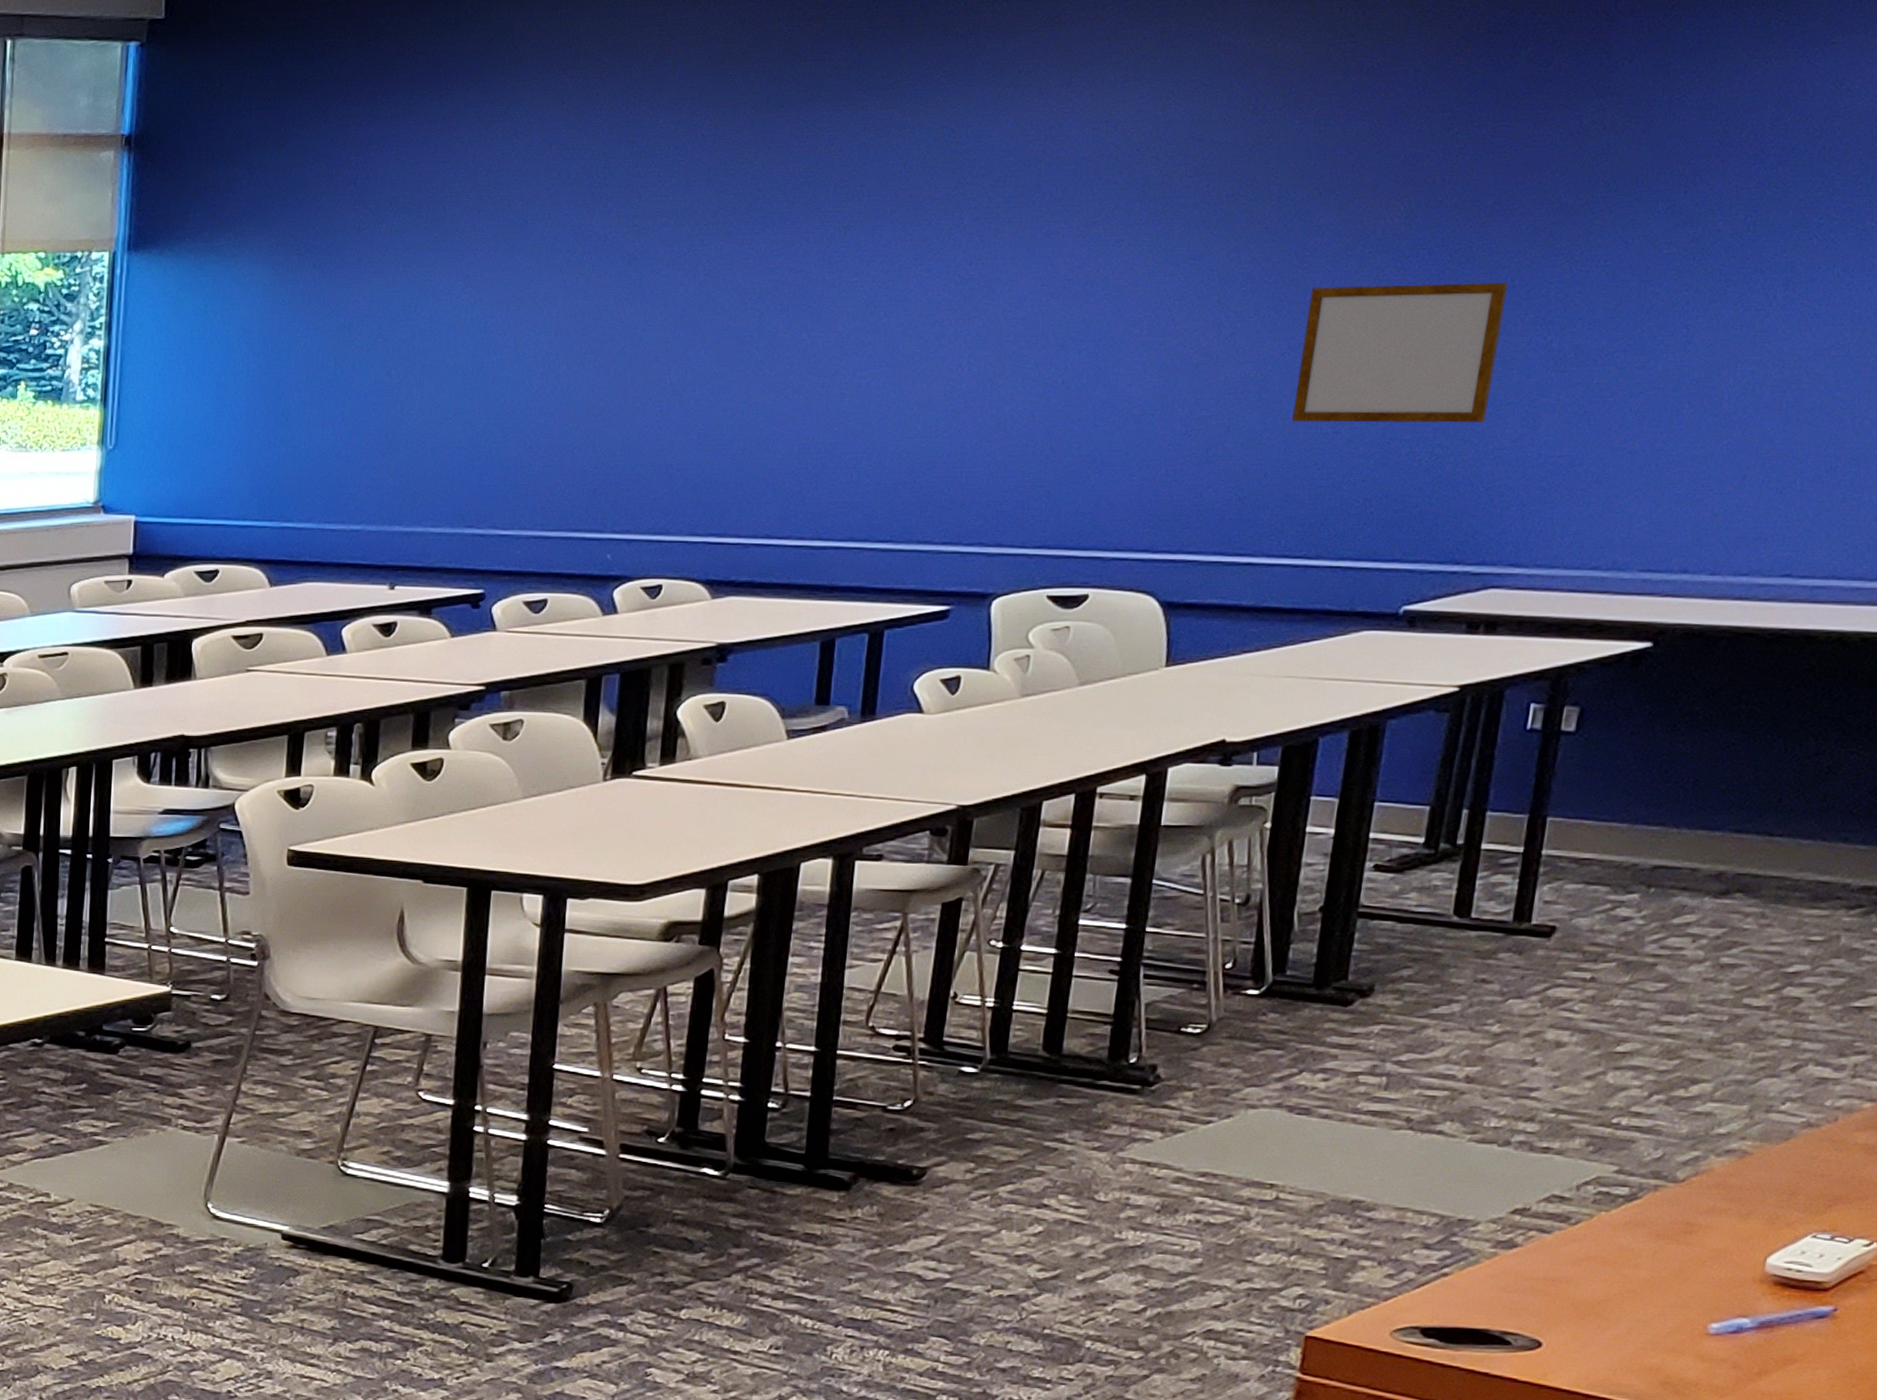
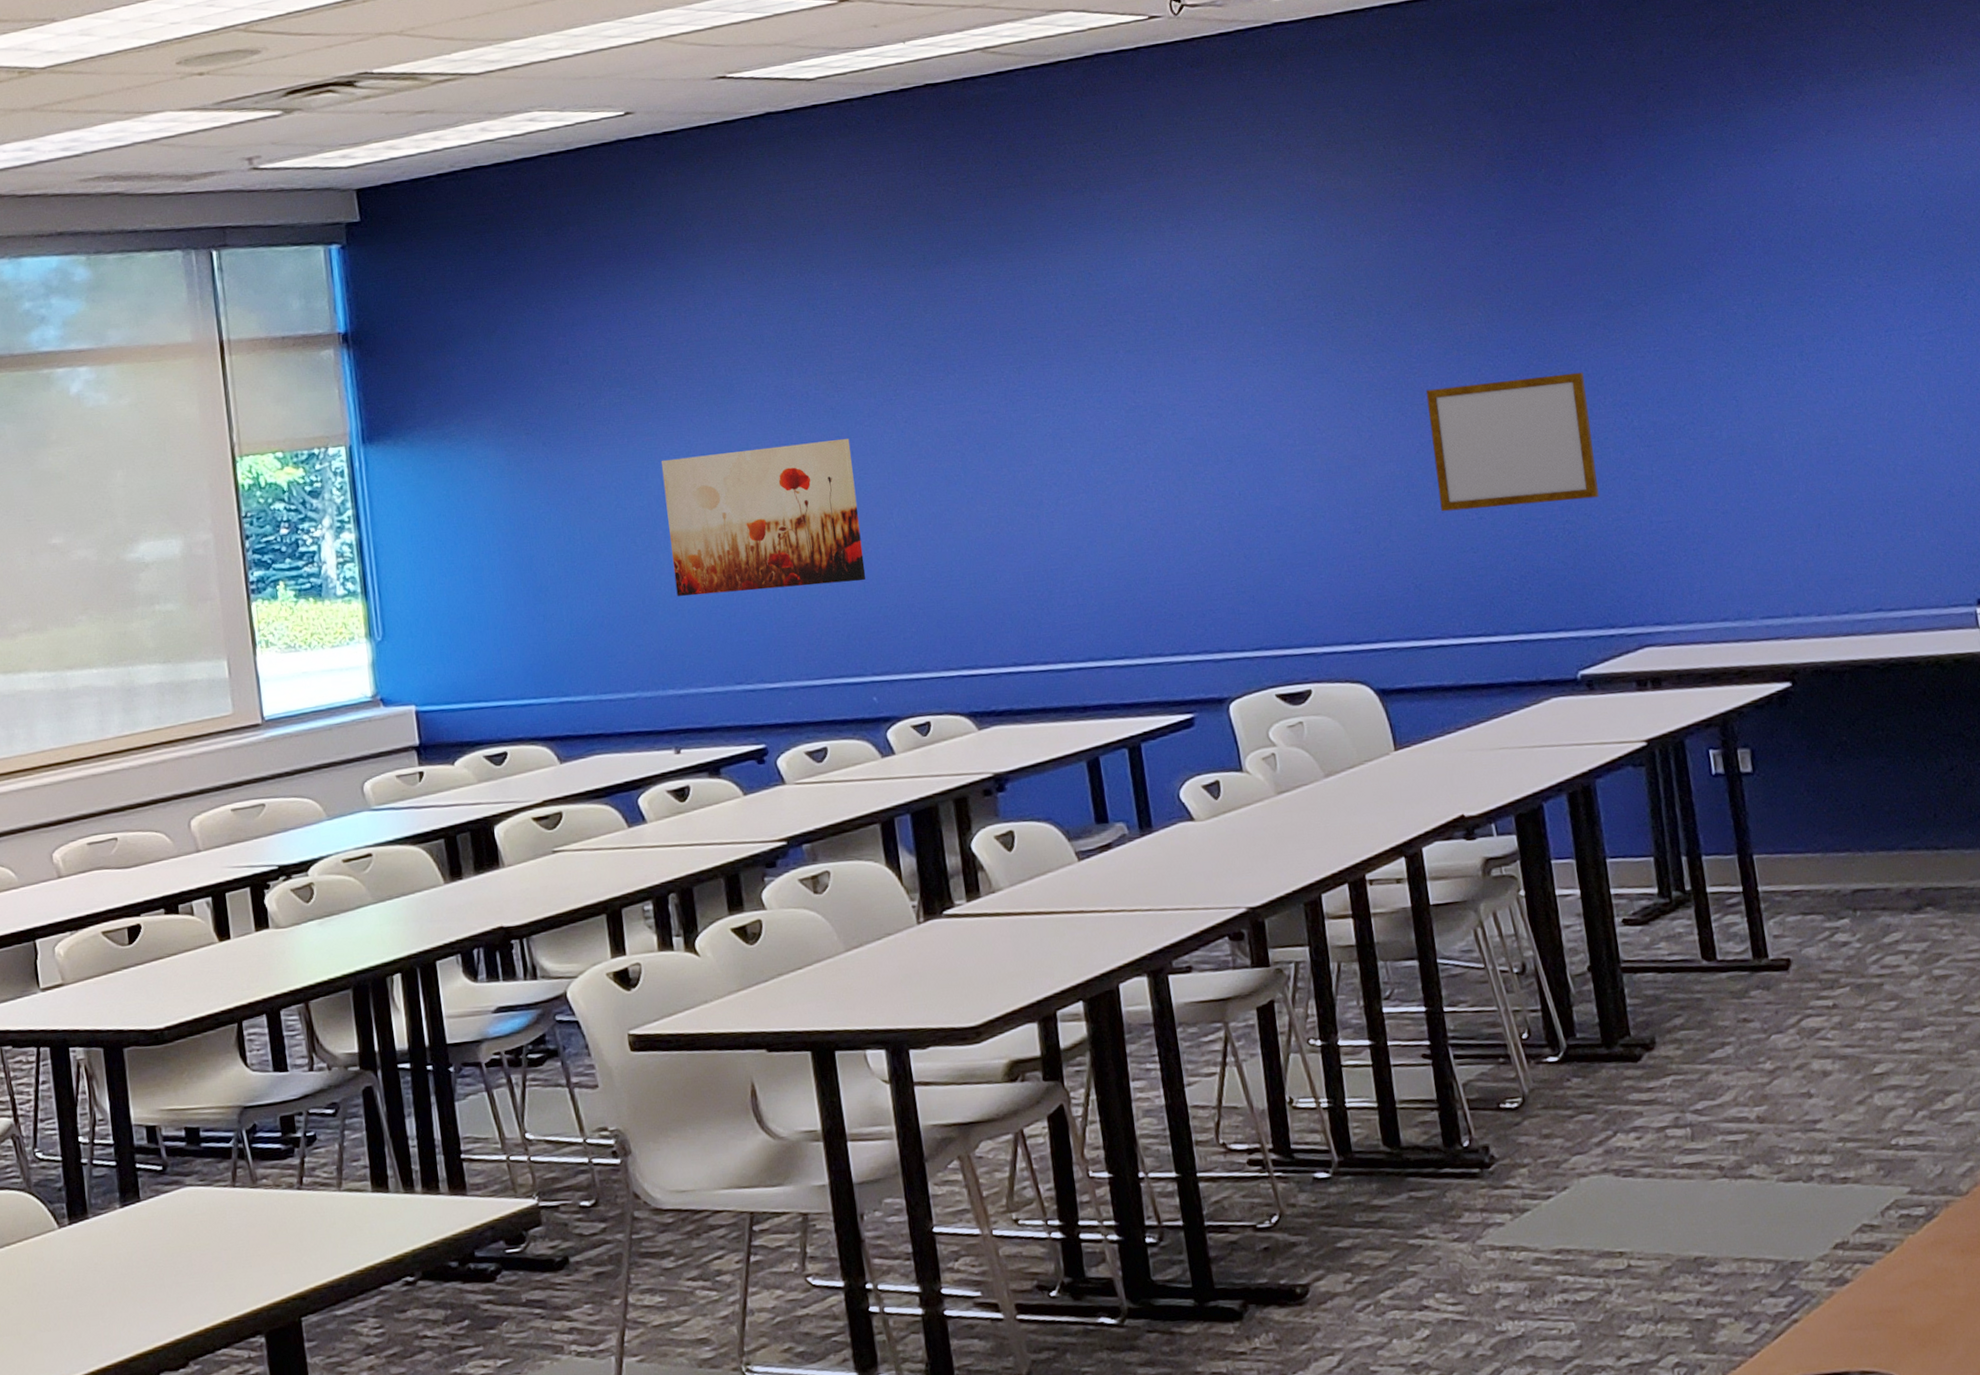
wall art: none [423,287,641,436] -> present [660,439,866,597]

